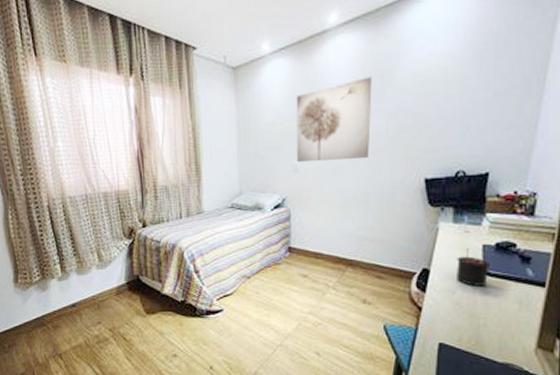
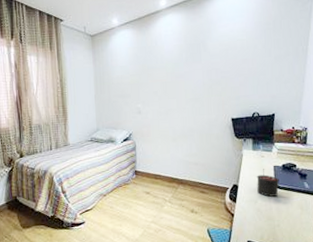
wall art: present [296,77,372,163] -> none [138,45,192,107]

